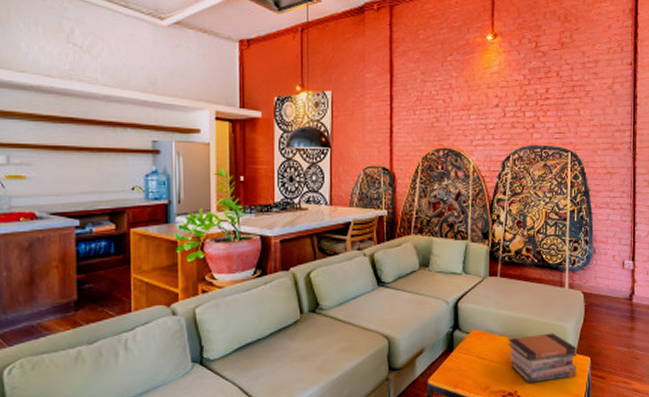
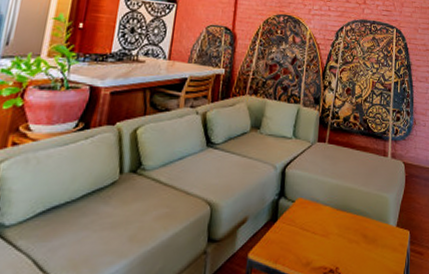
book stack: present [509,333,577,383] -> none [332,204,397,259]

